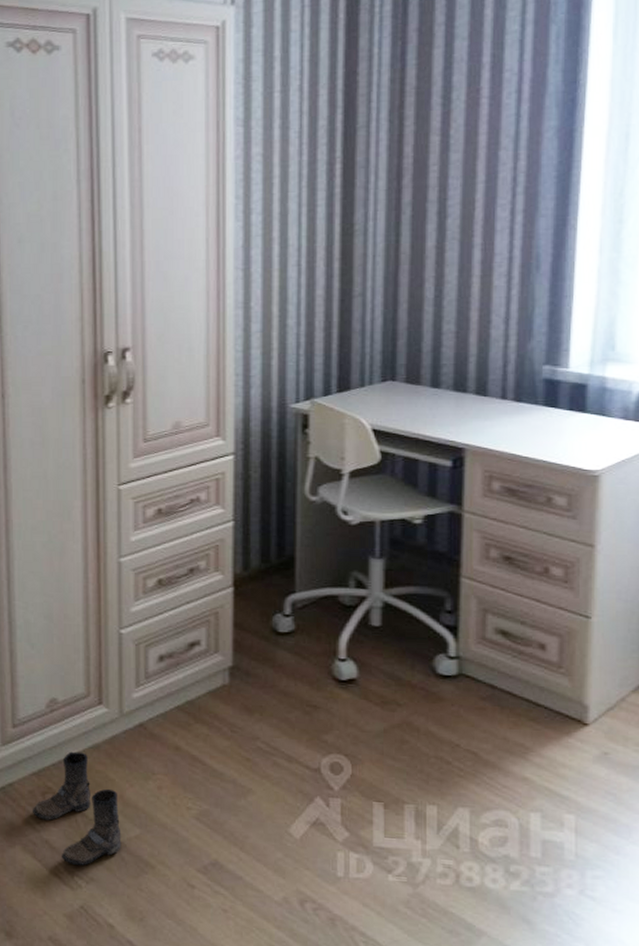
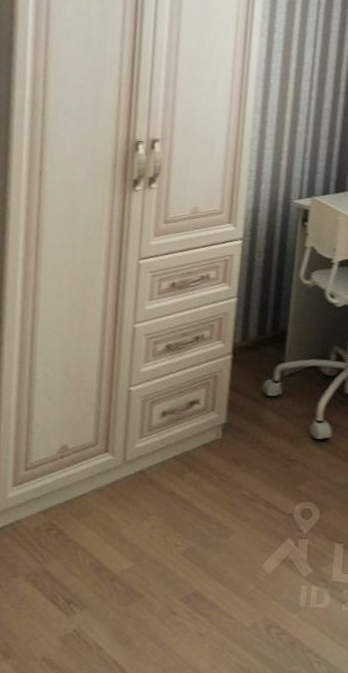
boots: present [33,751,121,865] -> none [37,493,116,594]

